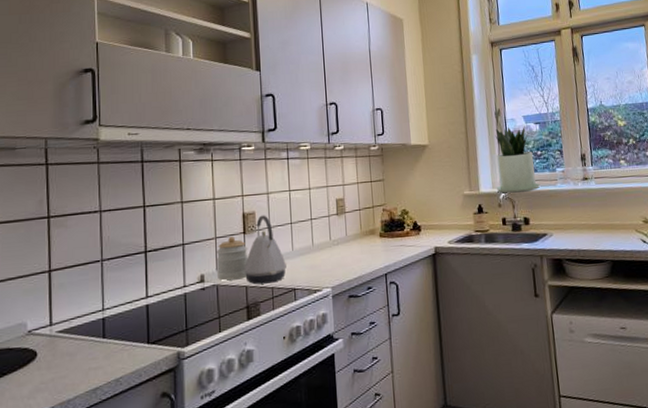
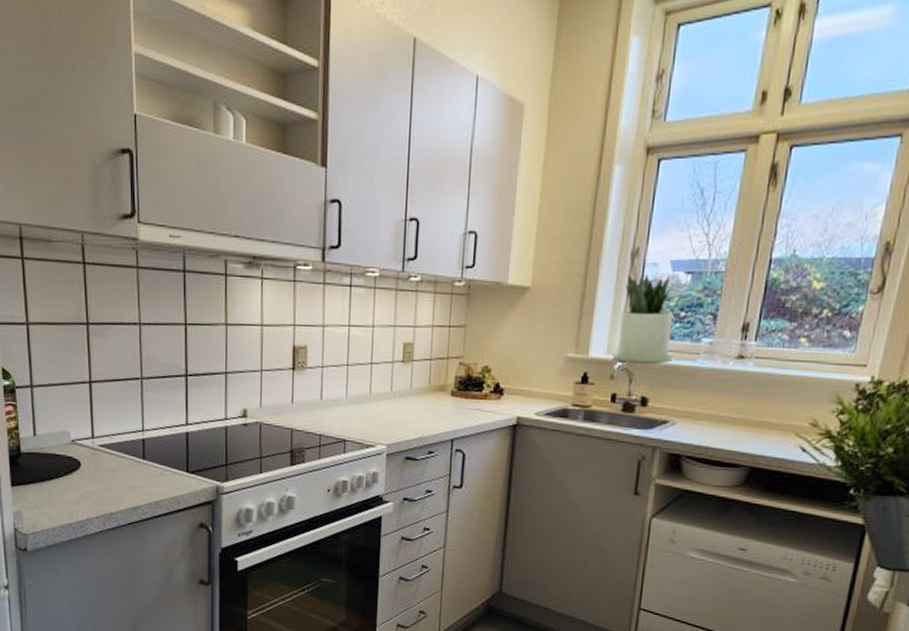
jar: present [216,236,248,281] -> none [260,370,296,420]
kettle: present [244,215,286,285] -> none [290,351,338,430]

